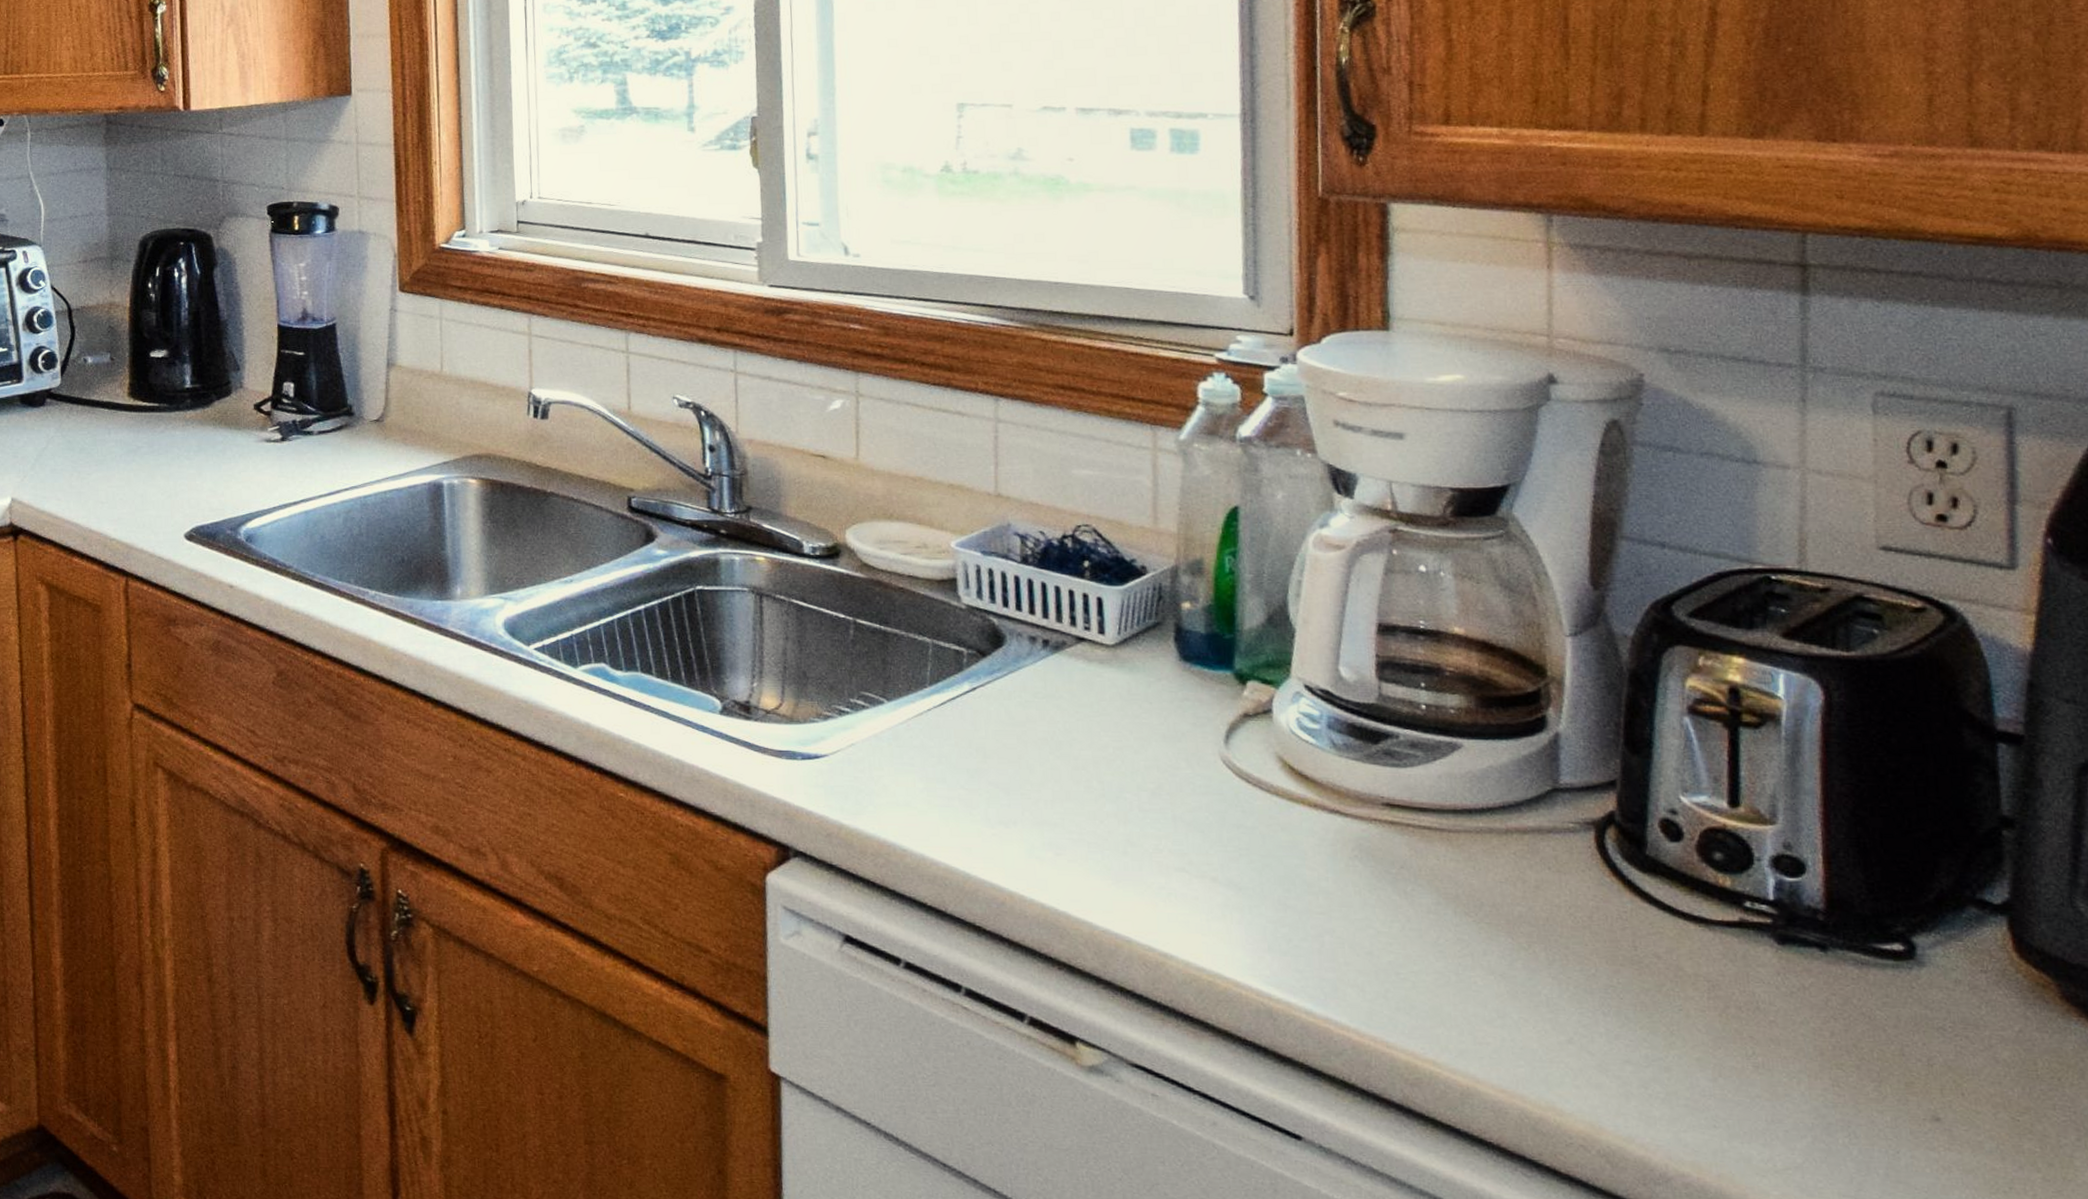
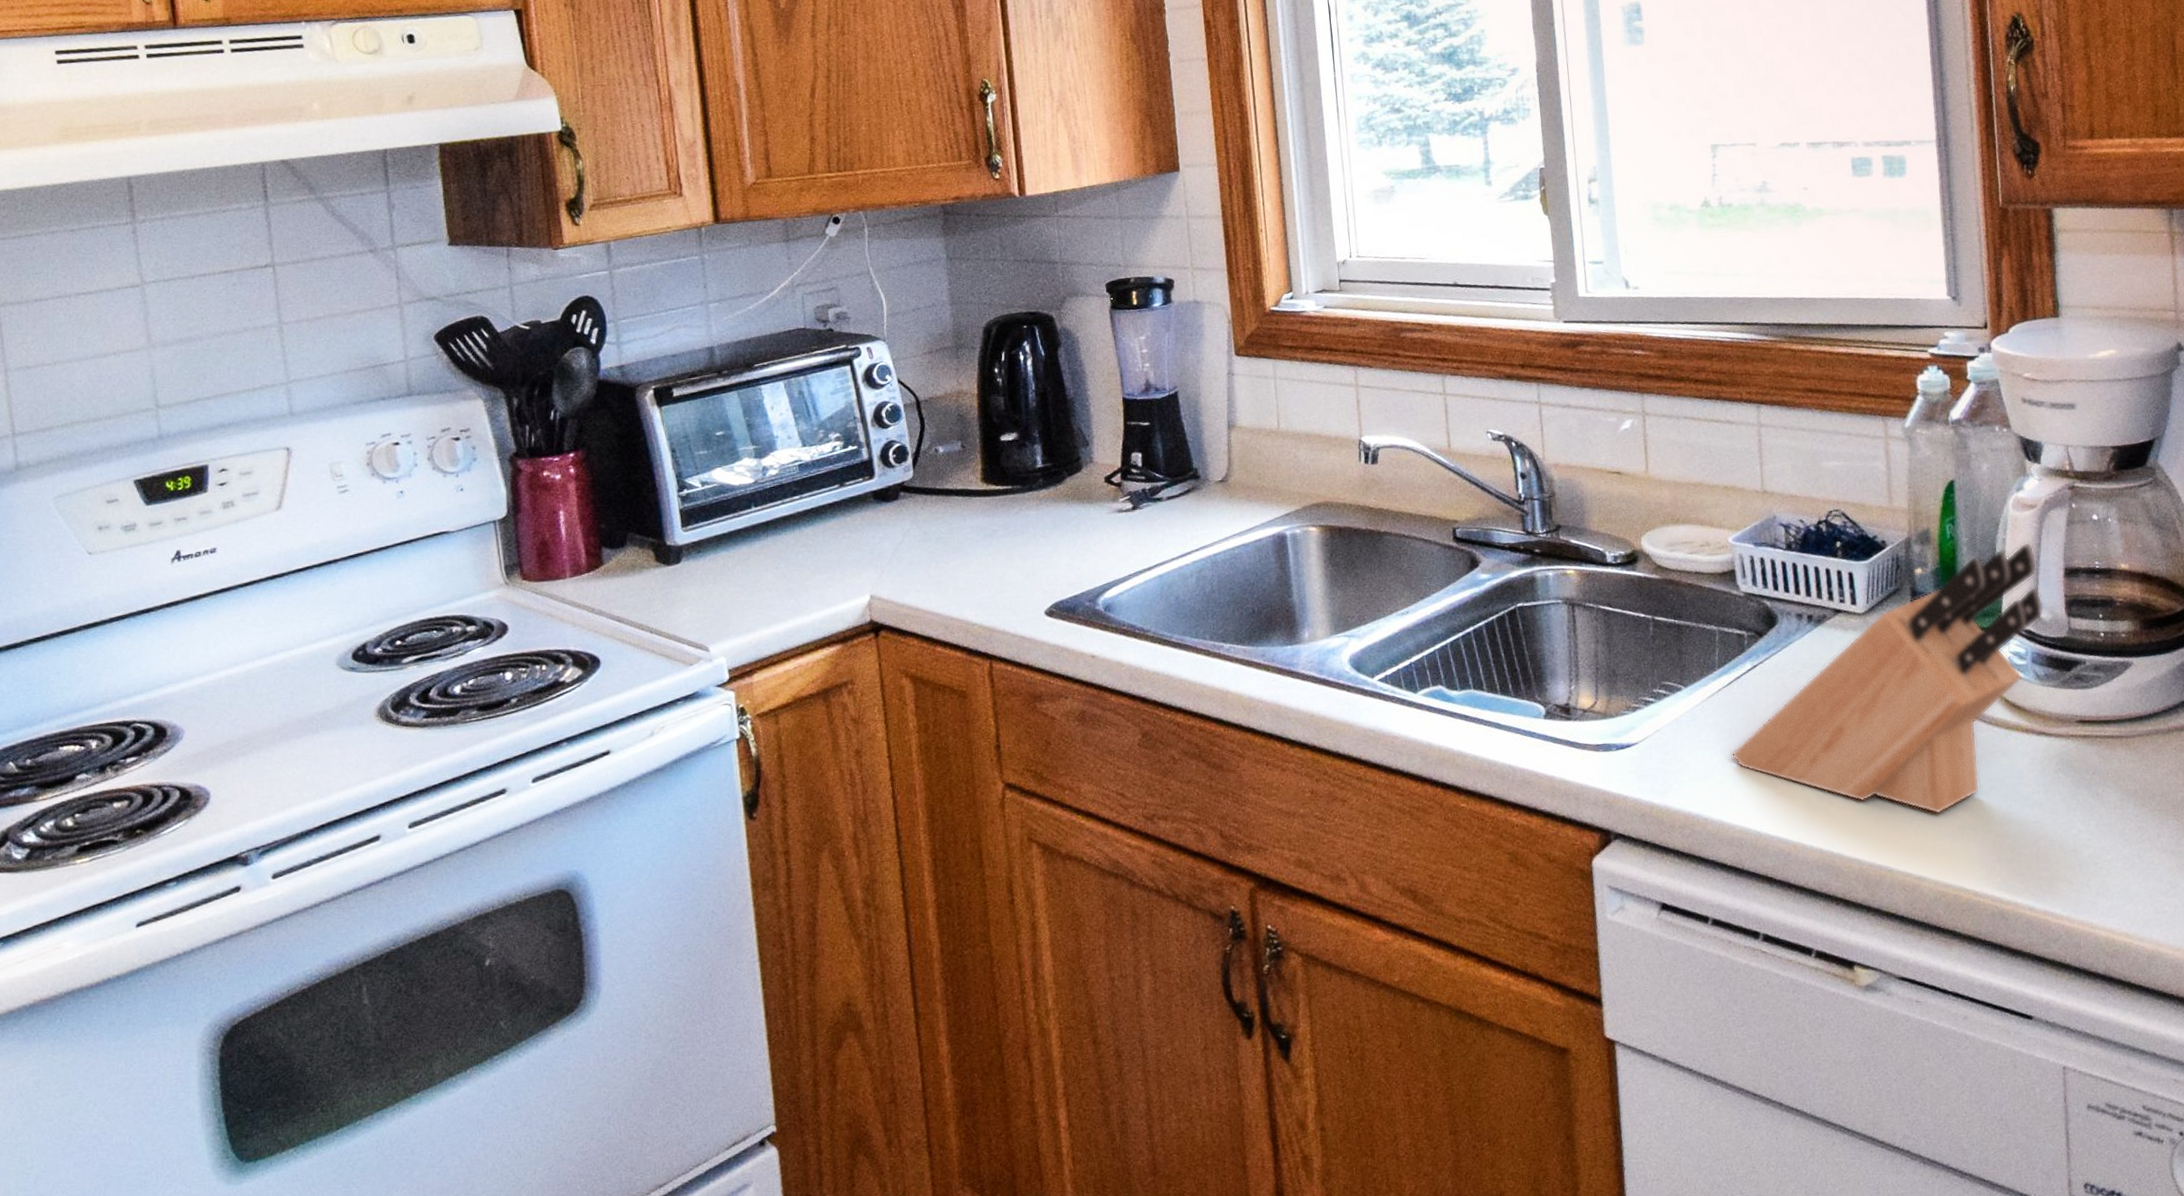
knife block: none [939,587,1347,887] -> present [1731,542,2044,815]

